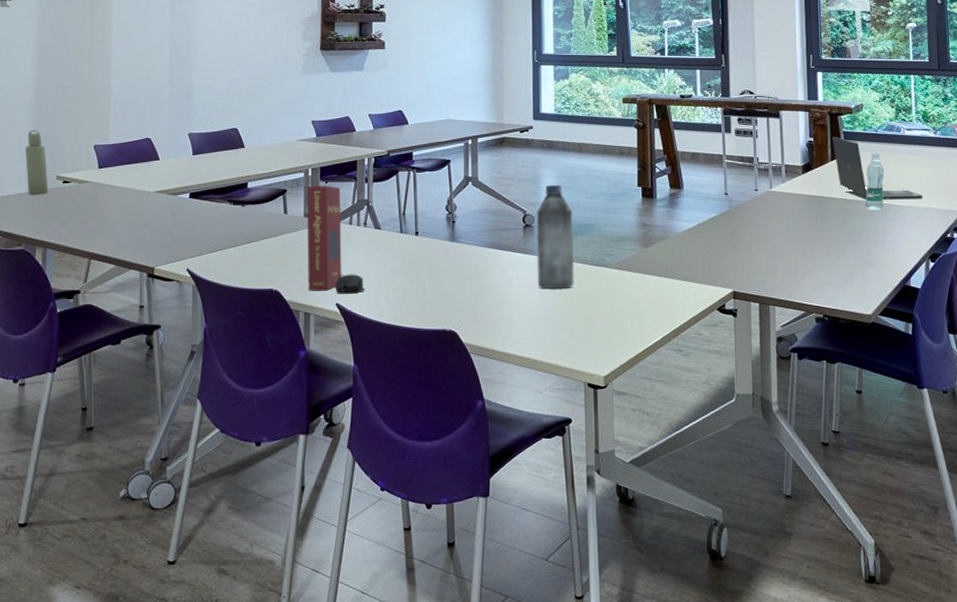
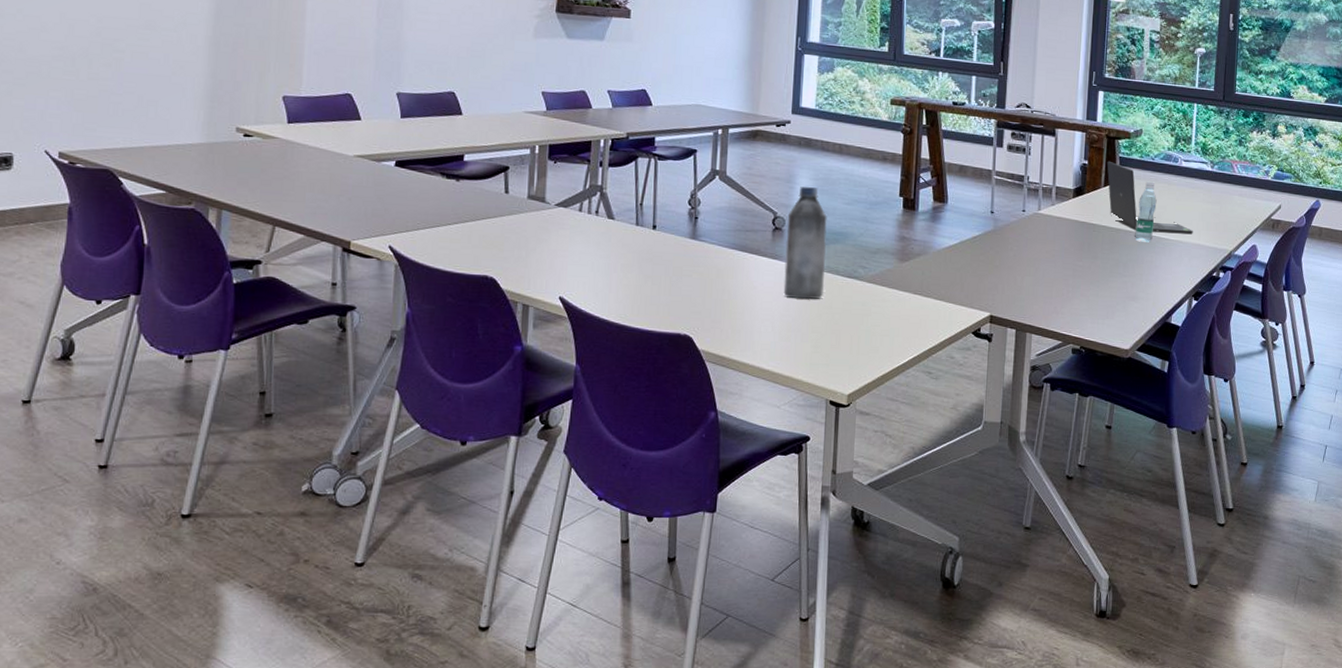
bottle: present [24,129,48,195] -> none [197,70,226,148]
book: present [307,186,342,291] -> none [528,164,571,281]
computer mouse: present [335,274,365,293] -> none [559,266,593,287]

